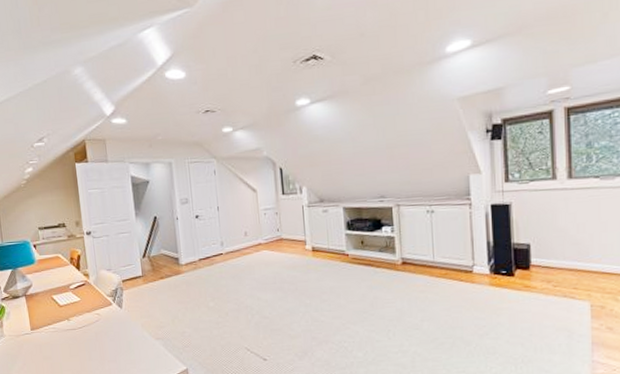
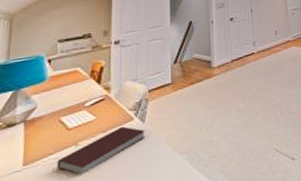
notebook: none [55,309,124,344] -> present [56,126,145,175]

